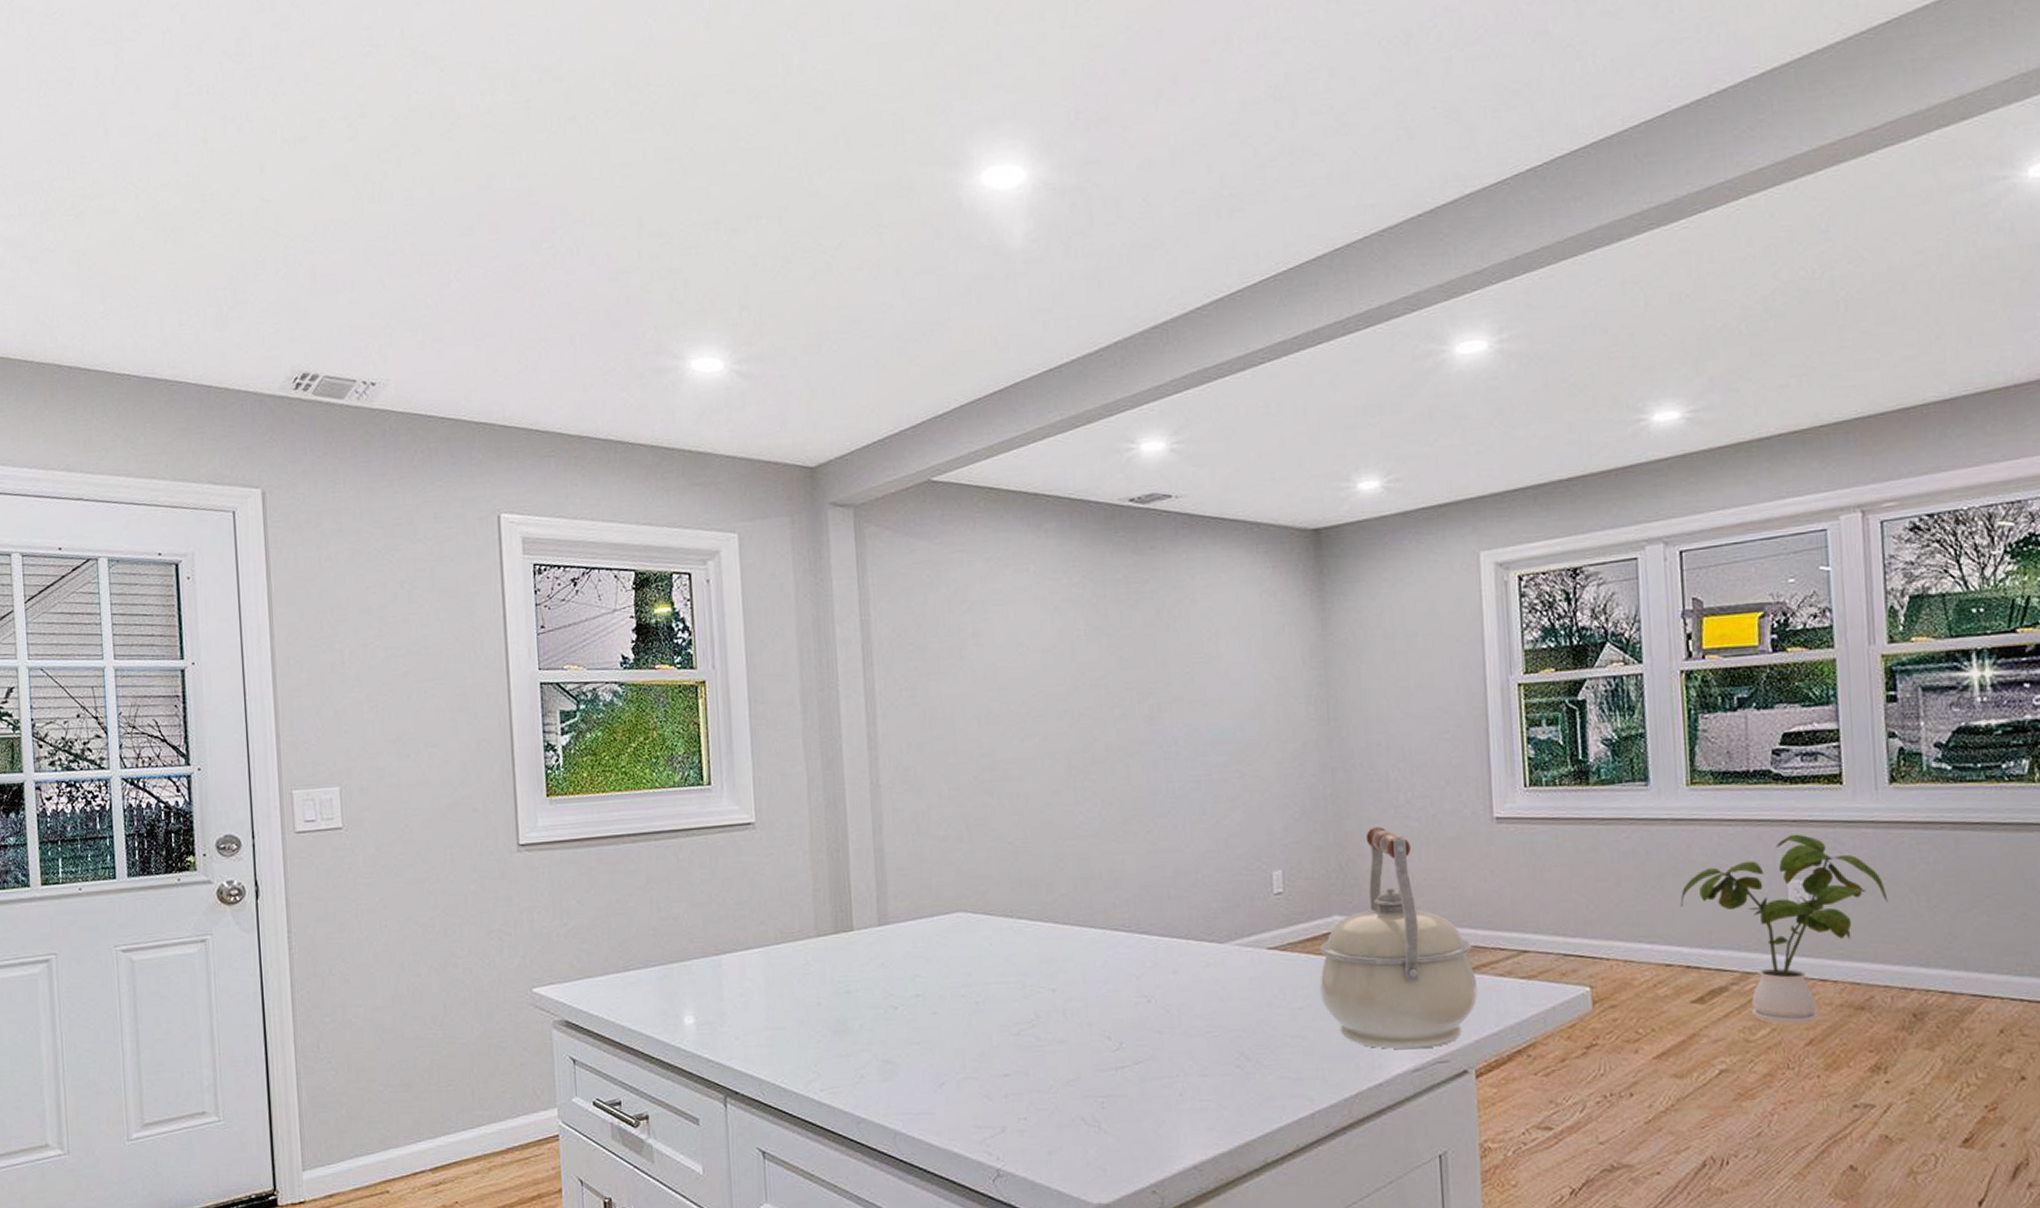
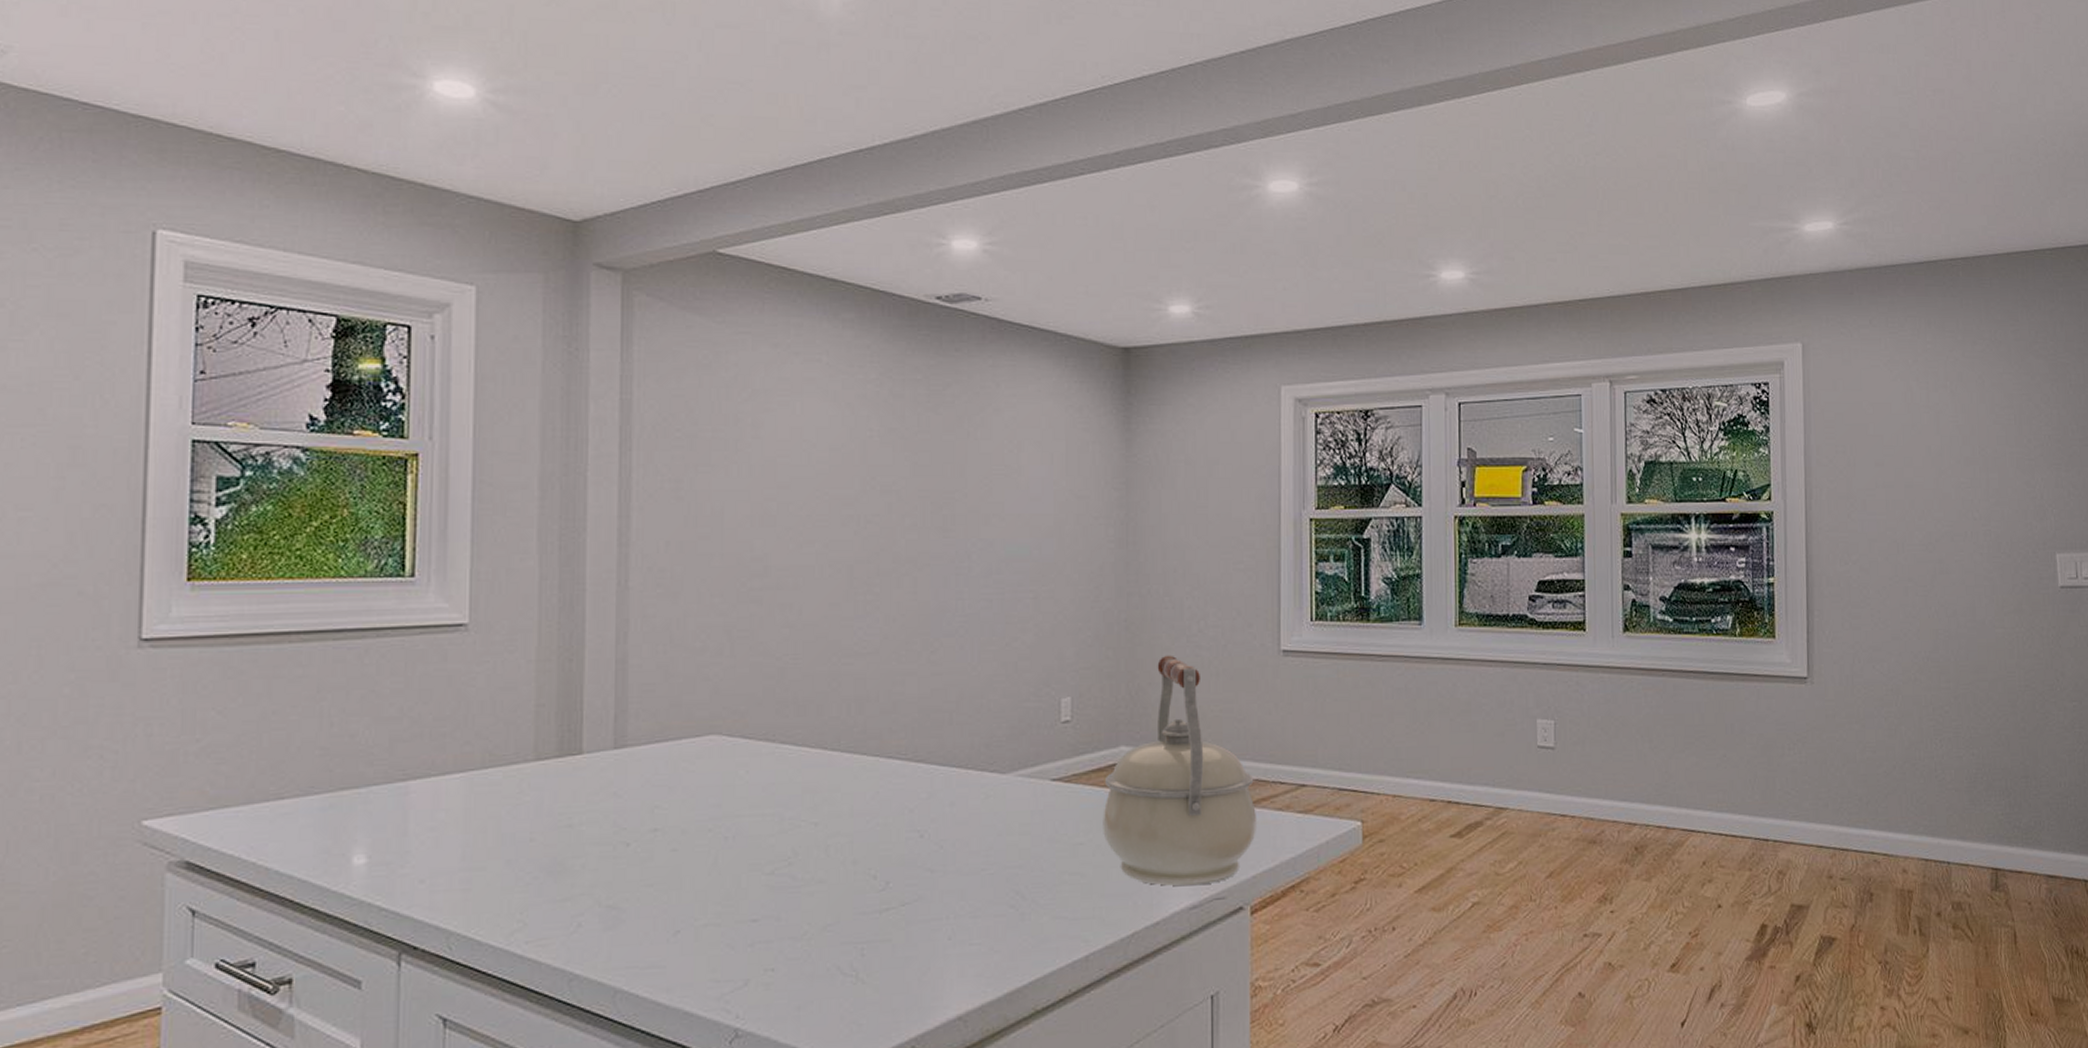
house plant: present [1680,834,1888,1026] -> none [1445,676,1618,859]

